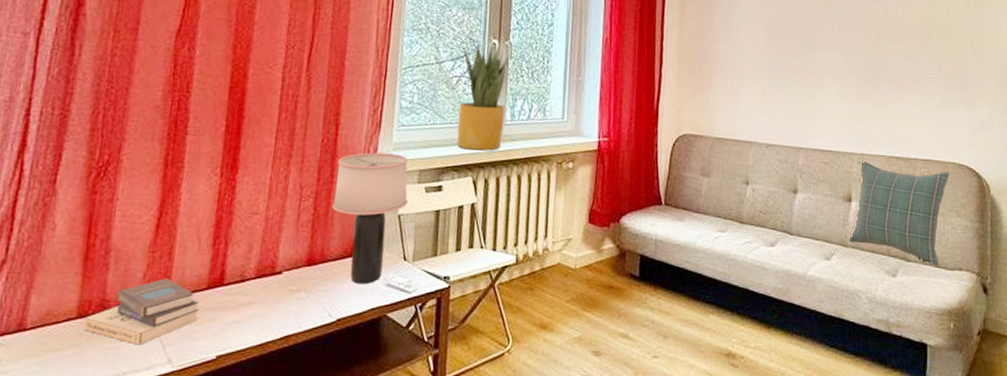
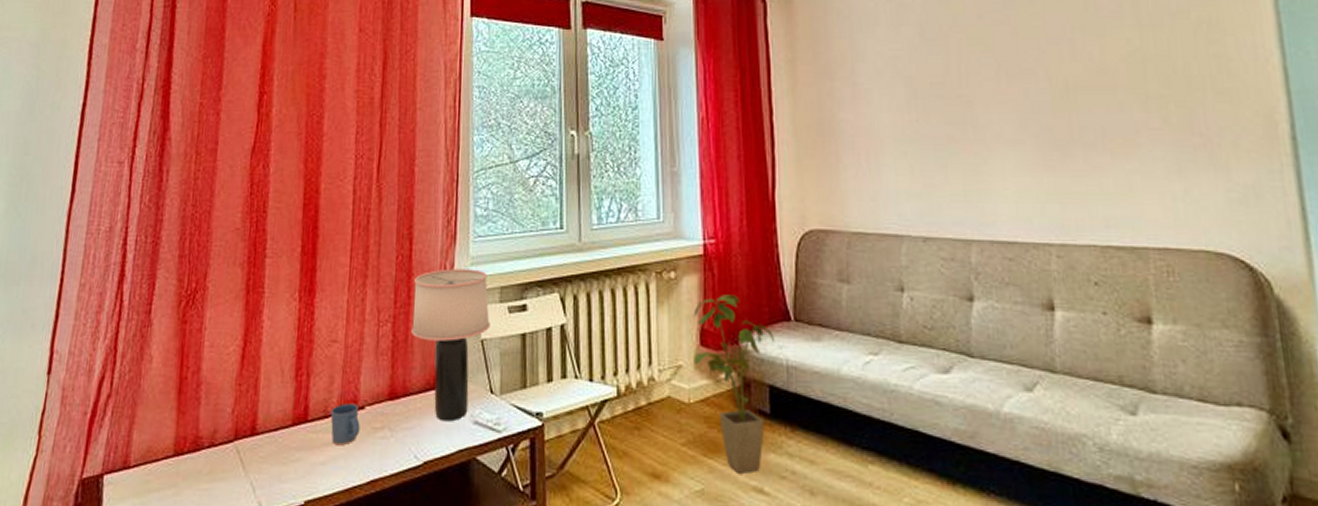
books: present [82,278,199,345] -> none [179,413,286,487]
mug: none [247,268,277,307] -> present [330,402,360,446]
planter: present [456,44,514,151] -> none [537,135,595,262]
house plant: none [581,182,649,323] -> present [693,295,776,474]
pillow: present [849,162,949,266] -> none [1057,255,1203,400]

